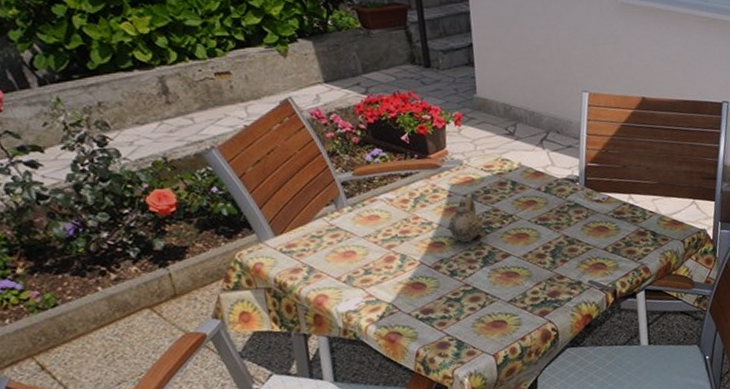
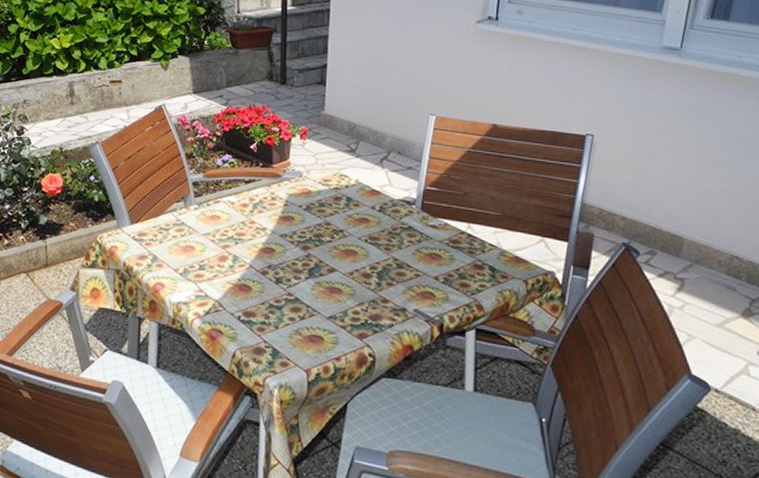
teapot: present [448,196,483,243] -> none [281,207,313,252]

